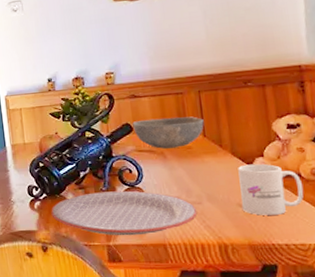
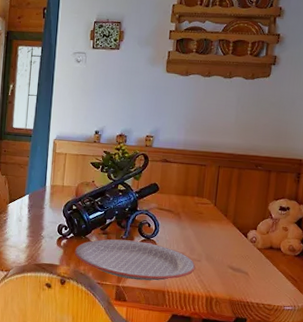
bowl: present [133,116,204,149] -> none [159,183,217,212]
mug: present [238,163,304,215] -> none [230,234,280,279]

